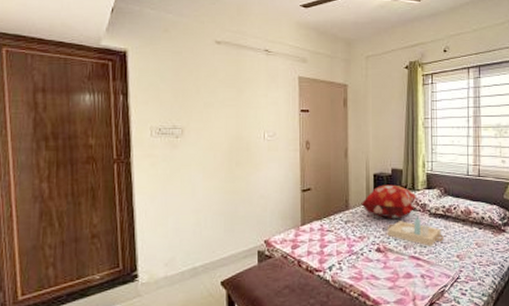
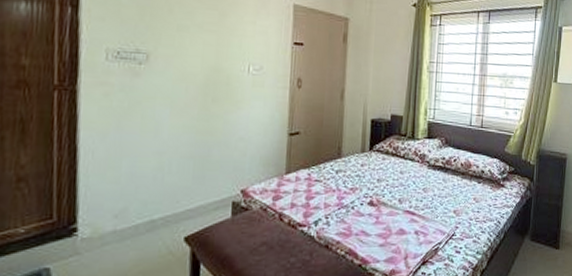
decorative pillow: present [361,184,417,218] -> none [355,132,416,169]
serving tray: present [387,217,444,246] -> none [381,168,442,200]

